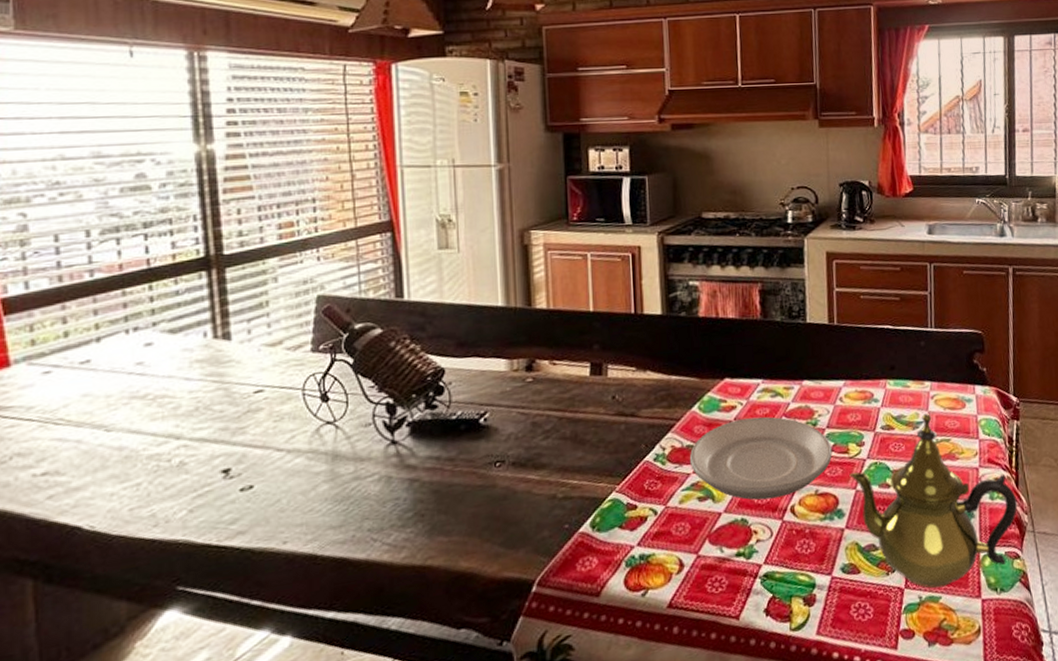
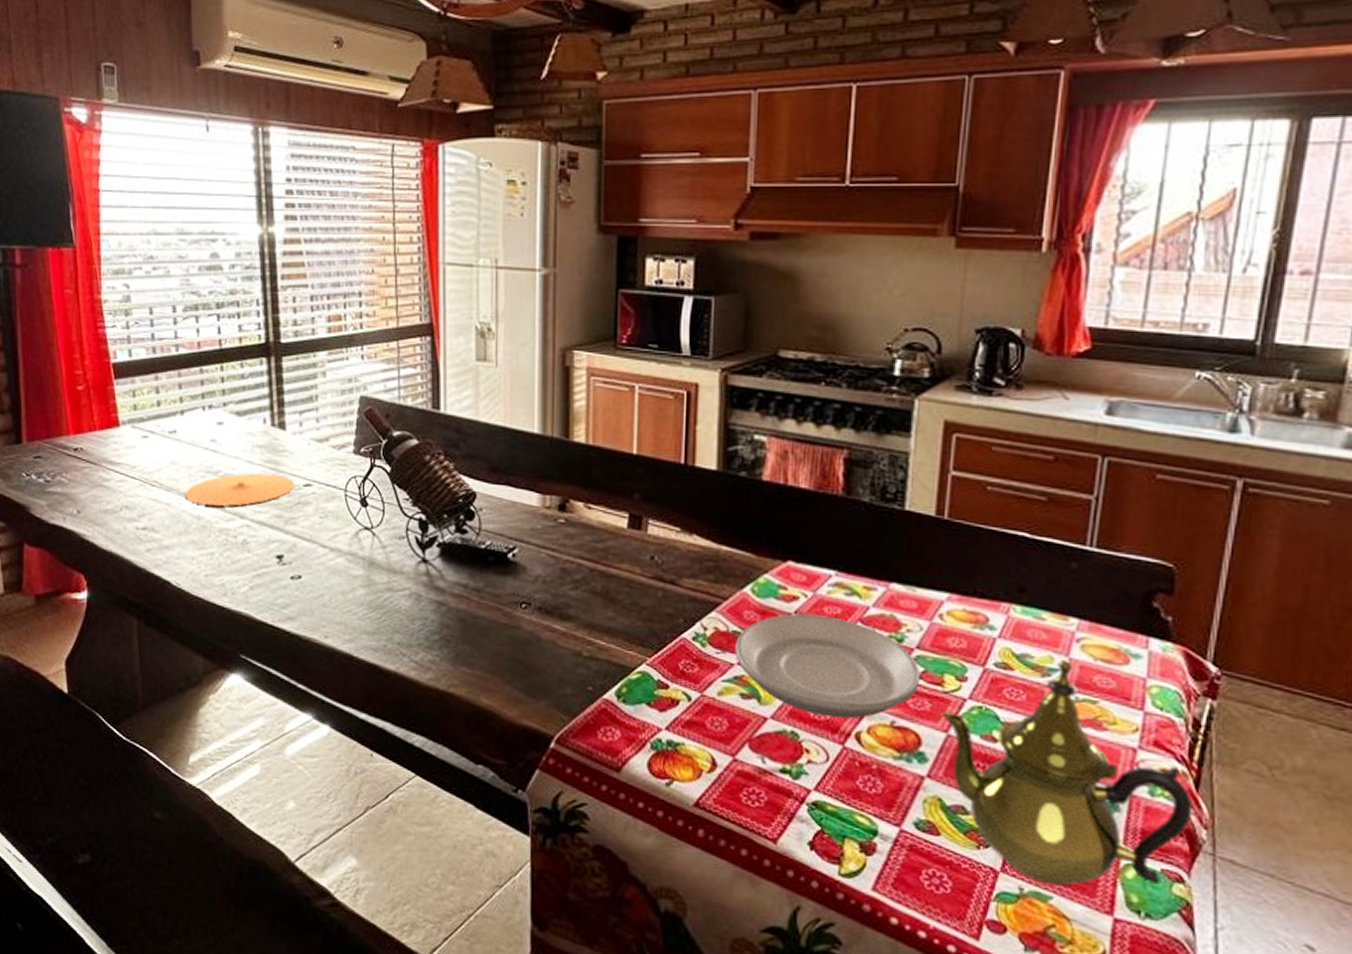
plate: none [101,386,244,434] -> present [185,473,295,507]

